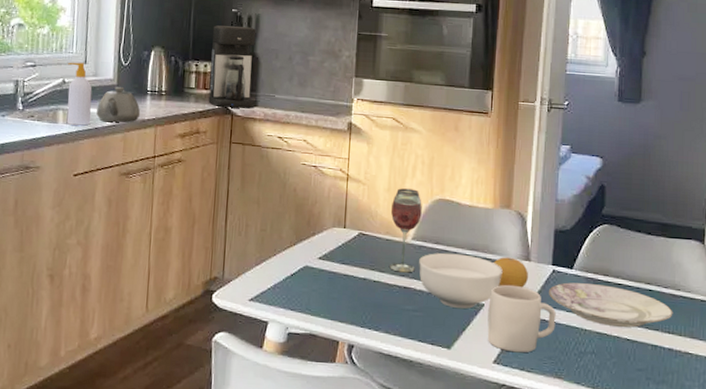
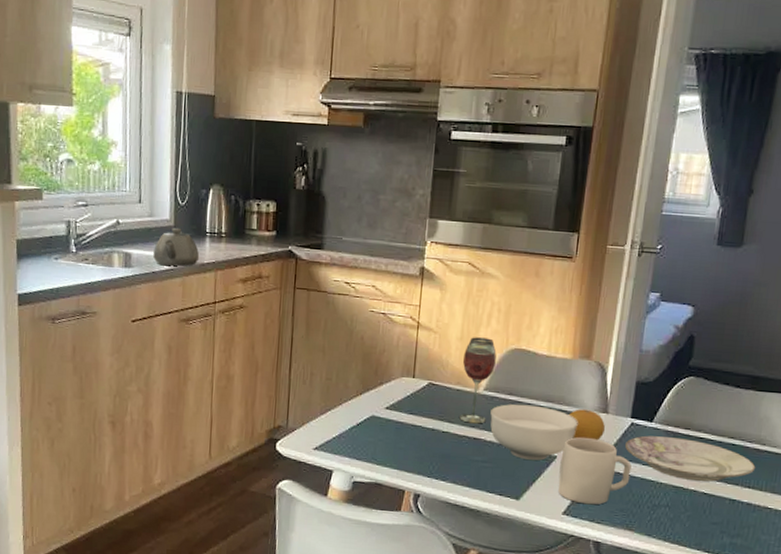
soap bottle: present [67,62,93,126] -> none [121,201,148,270]
coffee maker: present [208,25,257,109] -> none [271,161,323,252]

